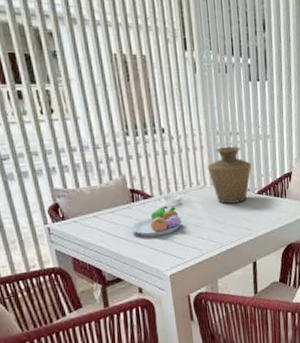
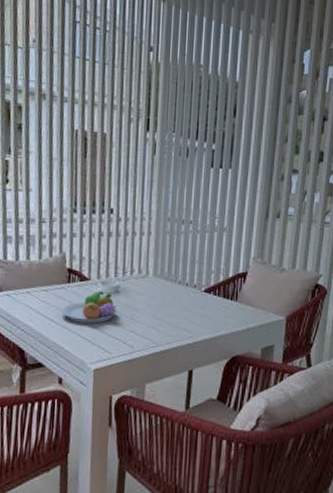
vase: present [207,146,252,204] -> none [152,235,202,299]

